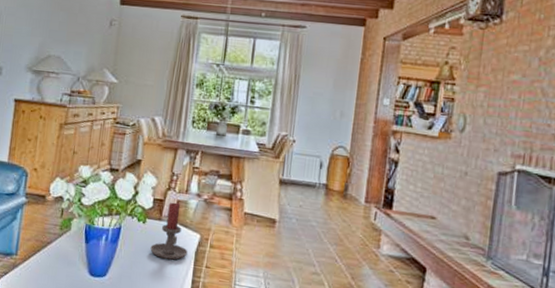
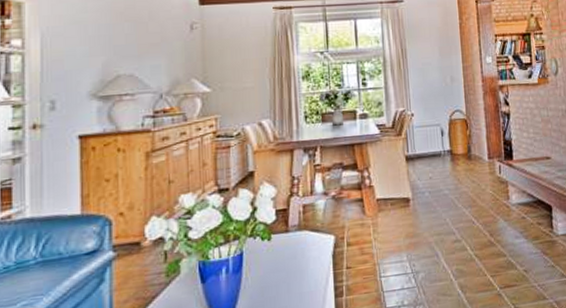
candle holder: present [150,202,188,260] -> none [281,208,324,274]

